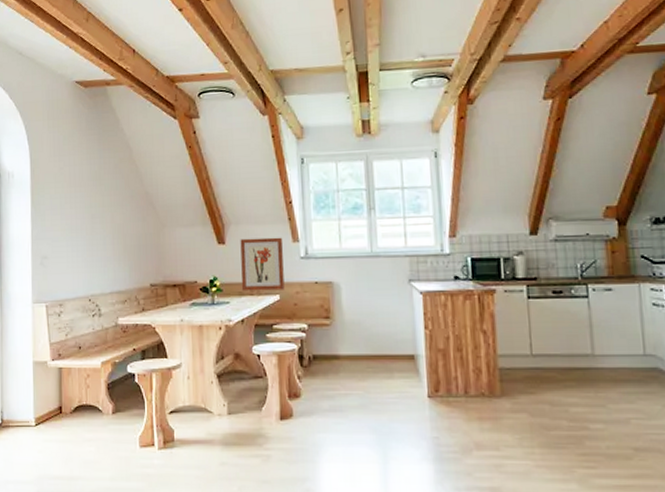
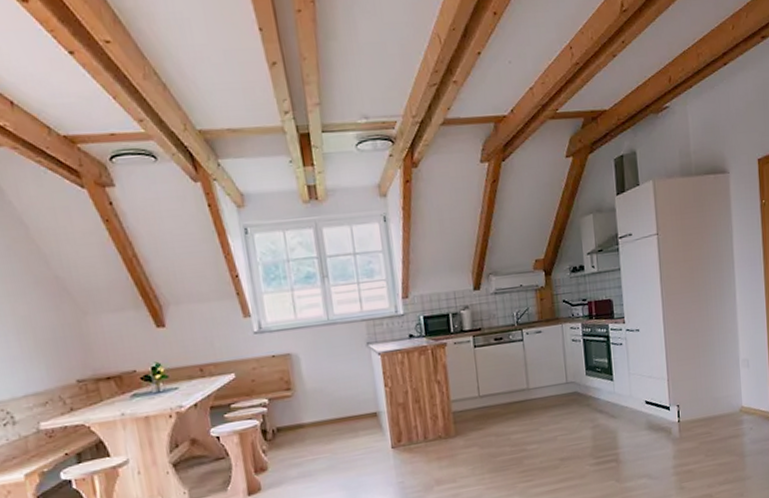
wall art: present [240,237,285,291] -> none [183,313,240,375]

